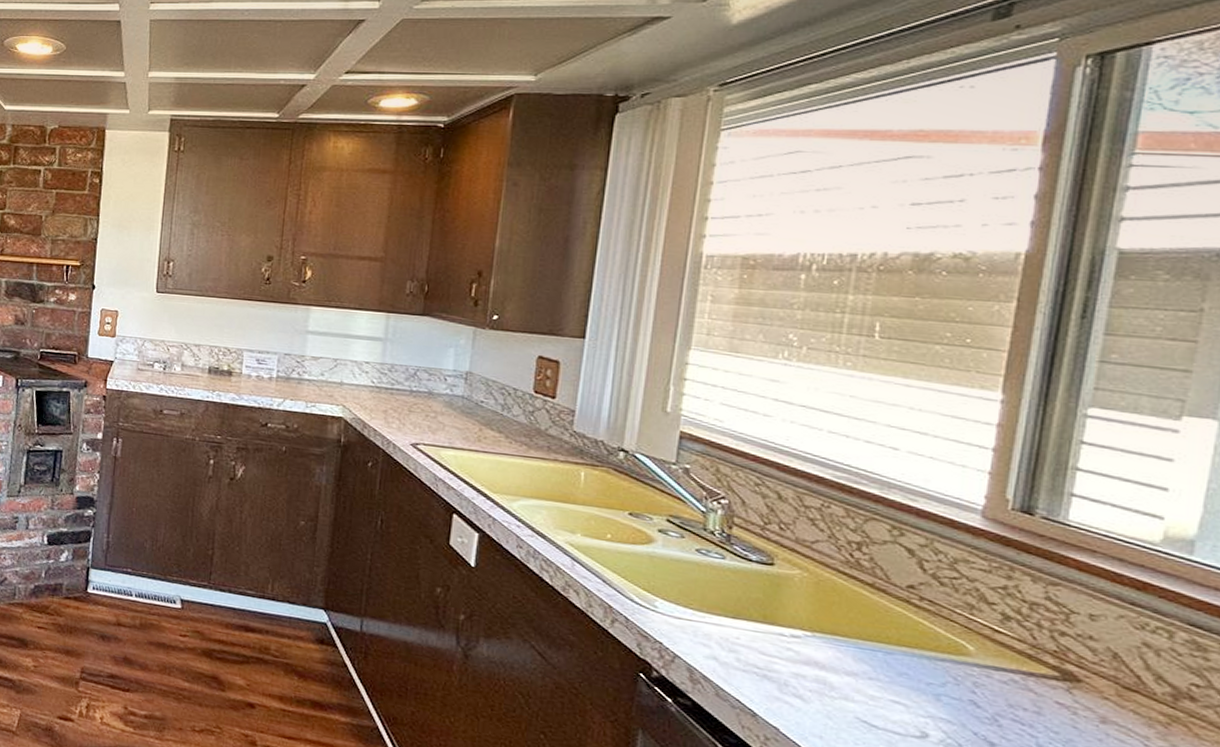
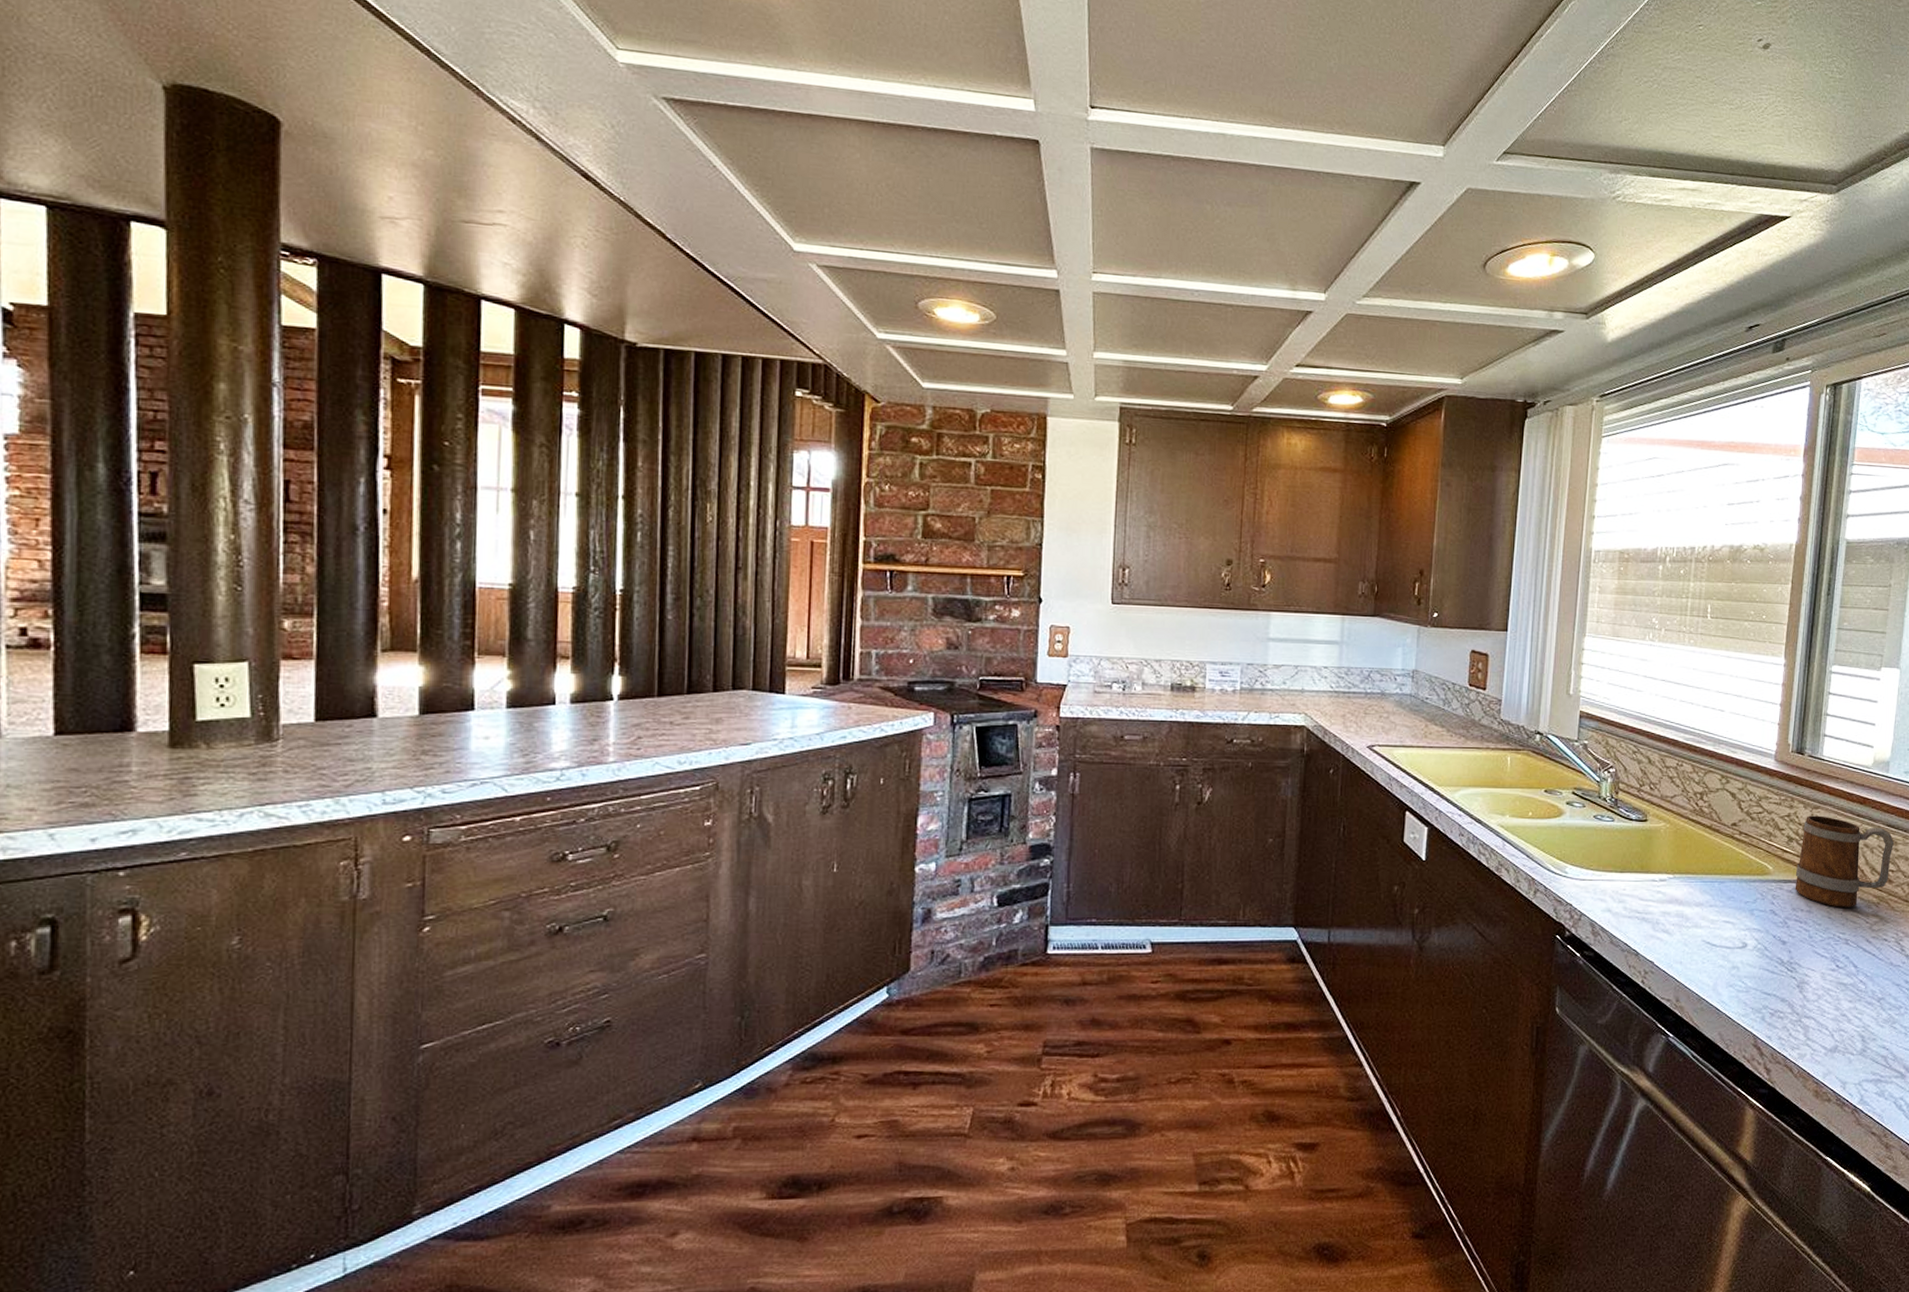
mug: none [1013,592,1201,721] -> present [1795,815,1894,908]

